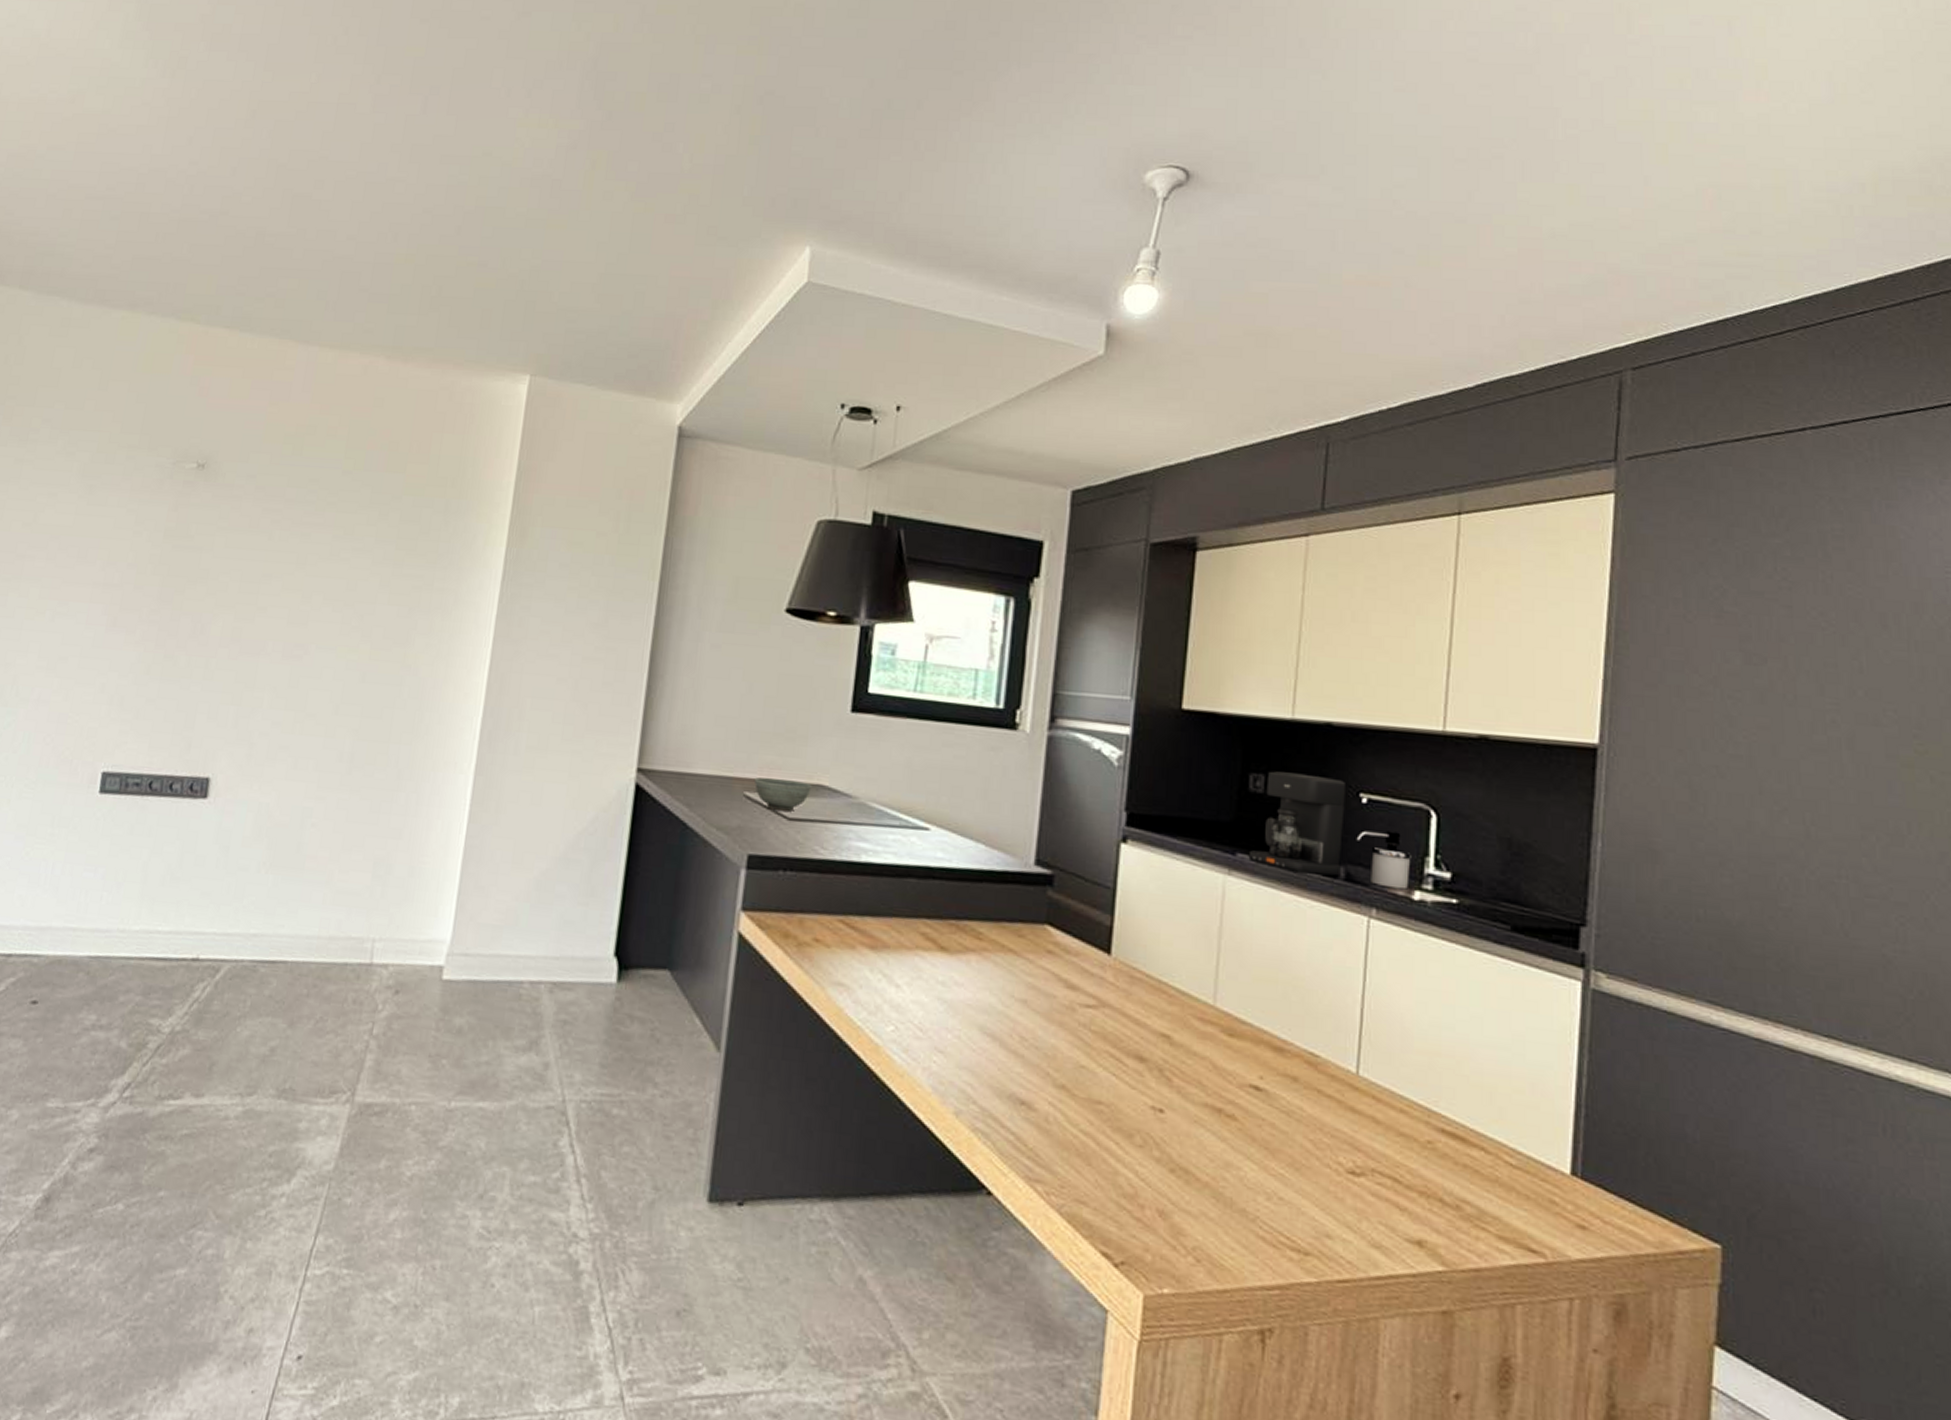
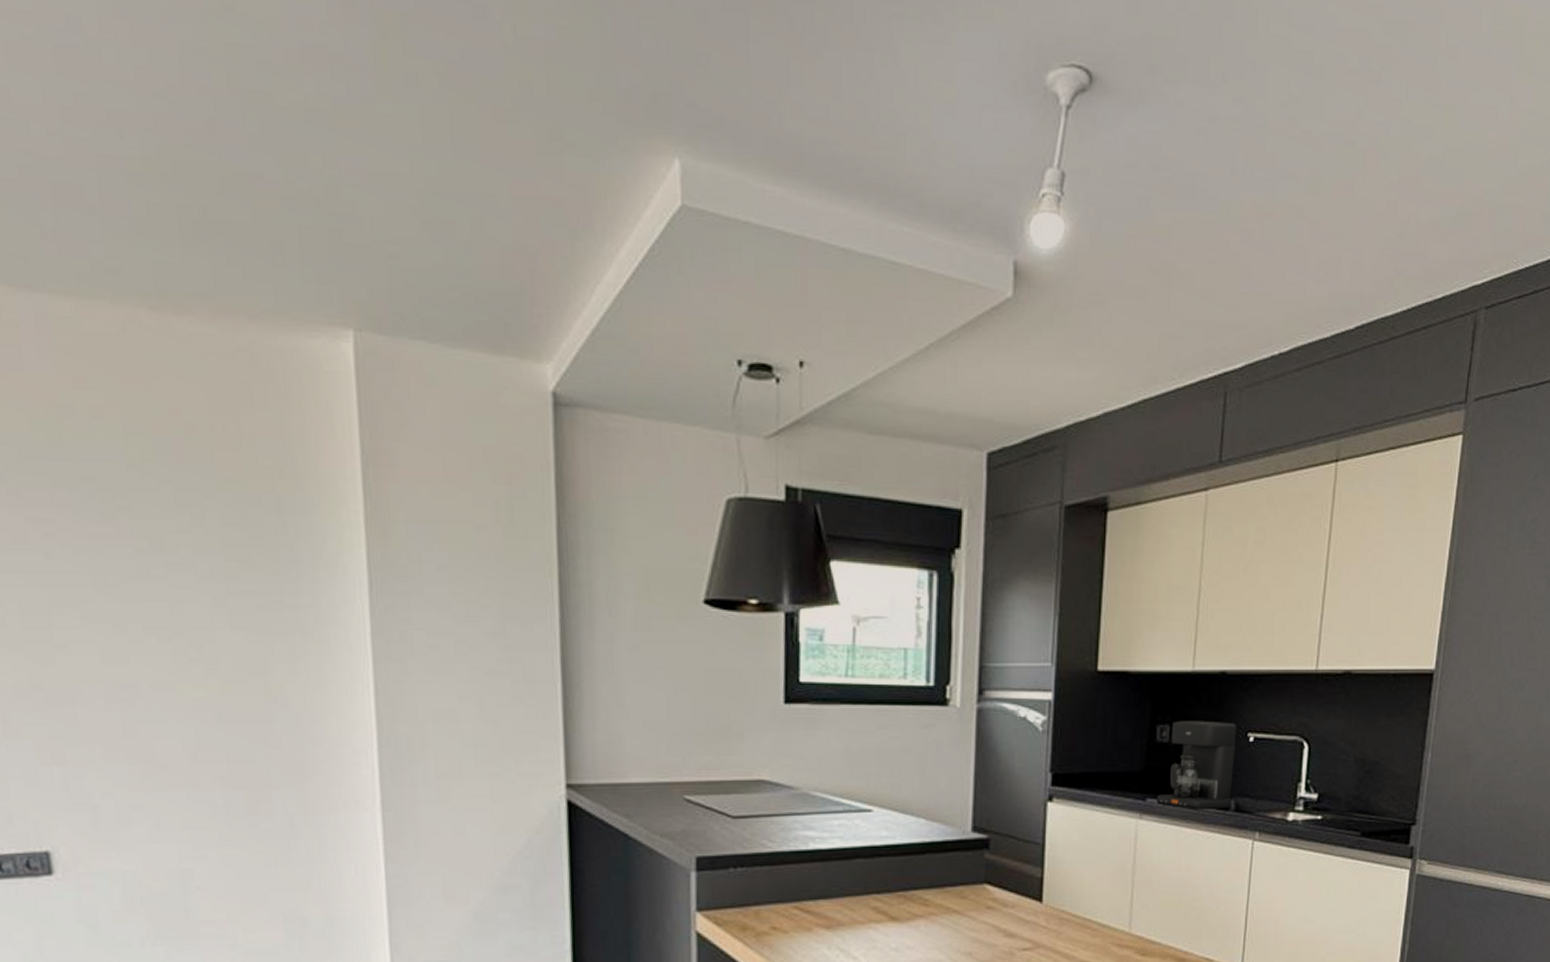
bowl: present [753,777,812,811] -> none [692,778,753,810]
soap dispenser: present [1356,830,1411,890] -> none [1244,764,1288,813]

